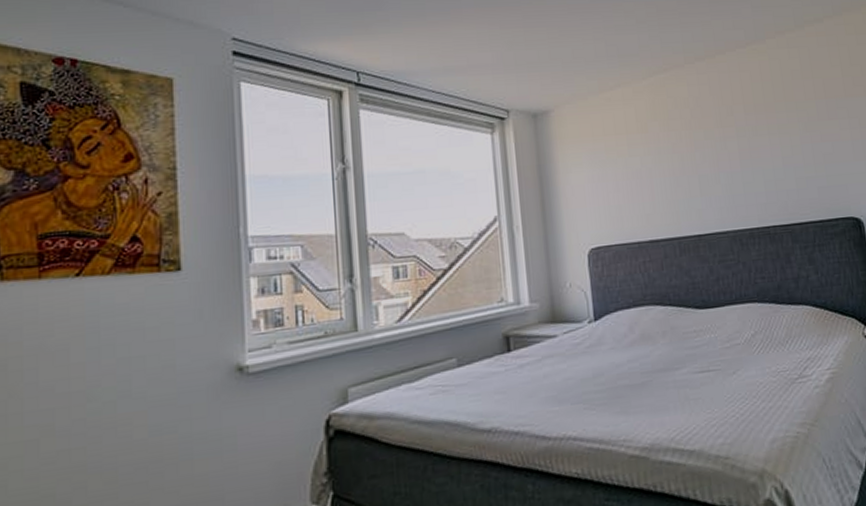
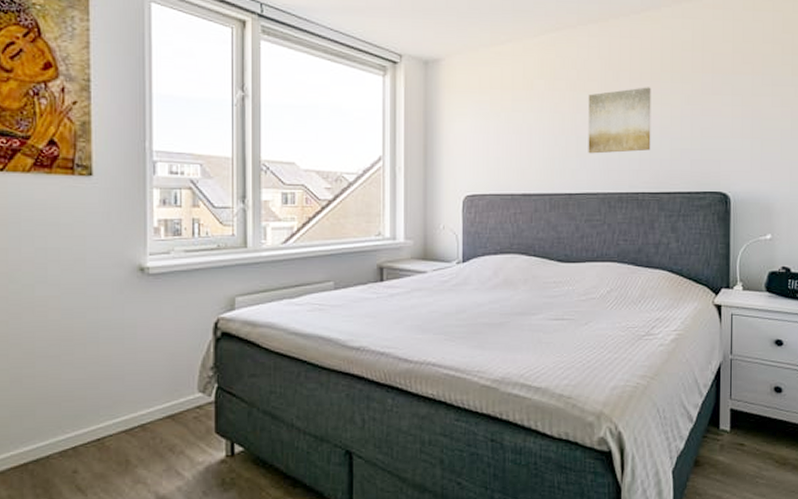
wall art: none [705,118,776,192] -> present [588,87,651,154]

